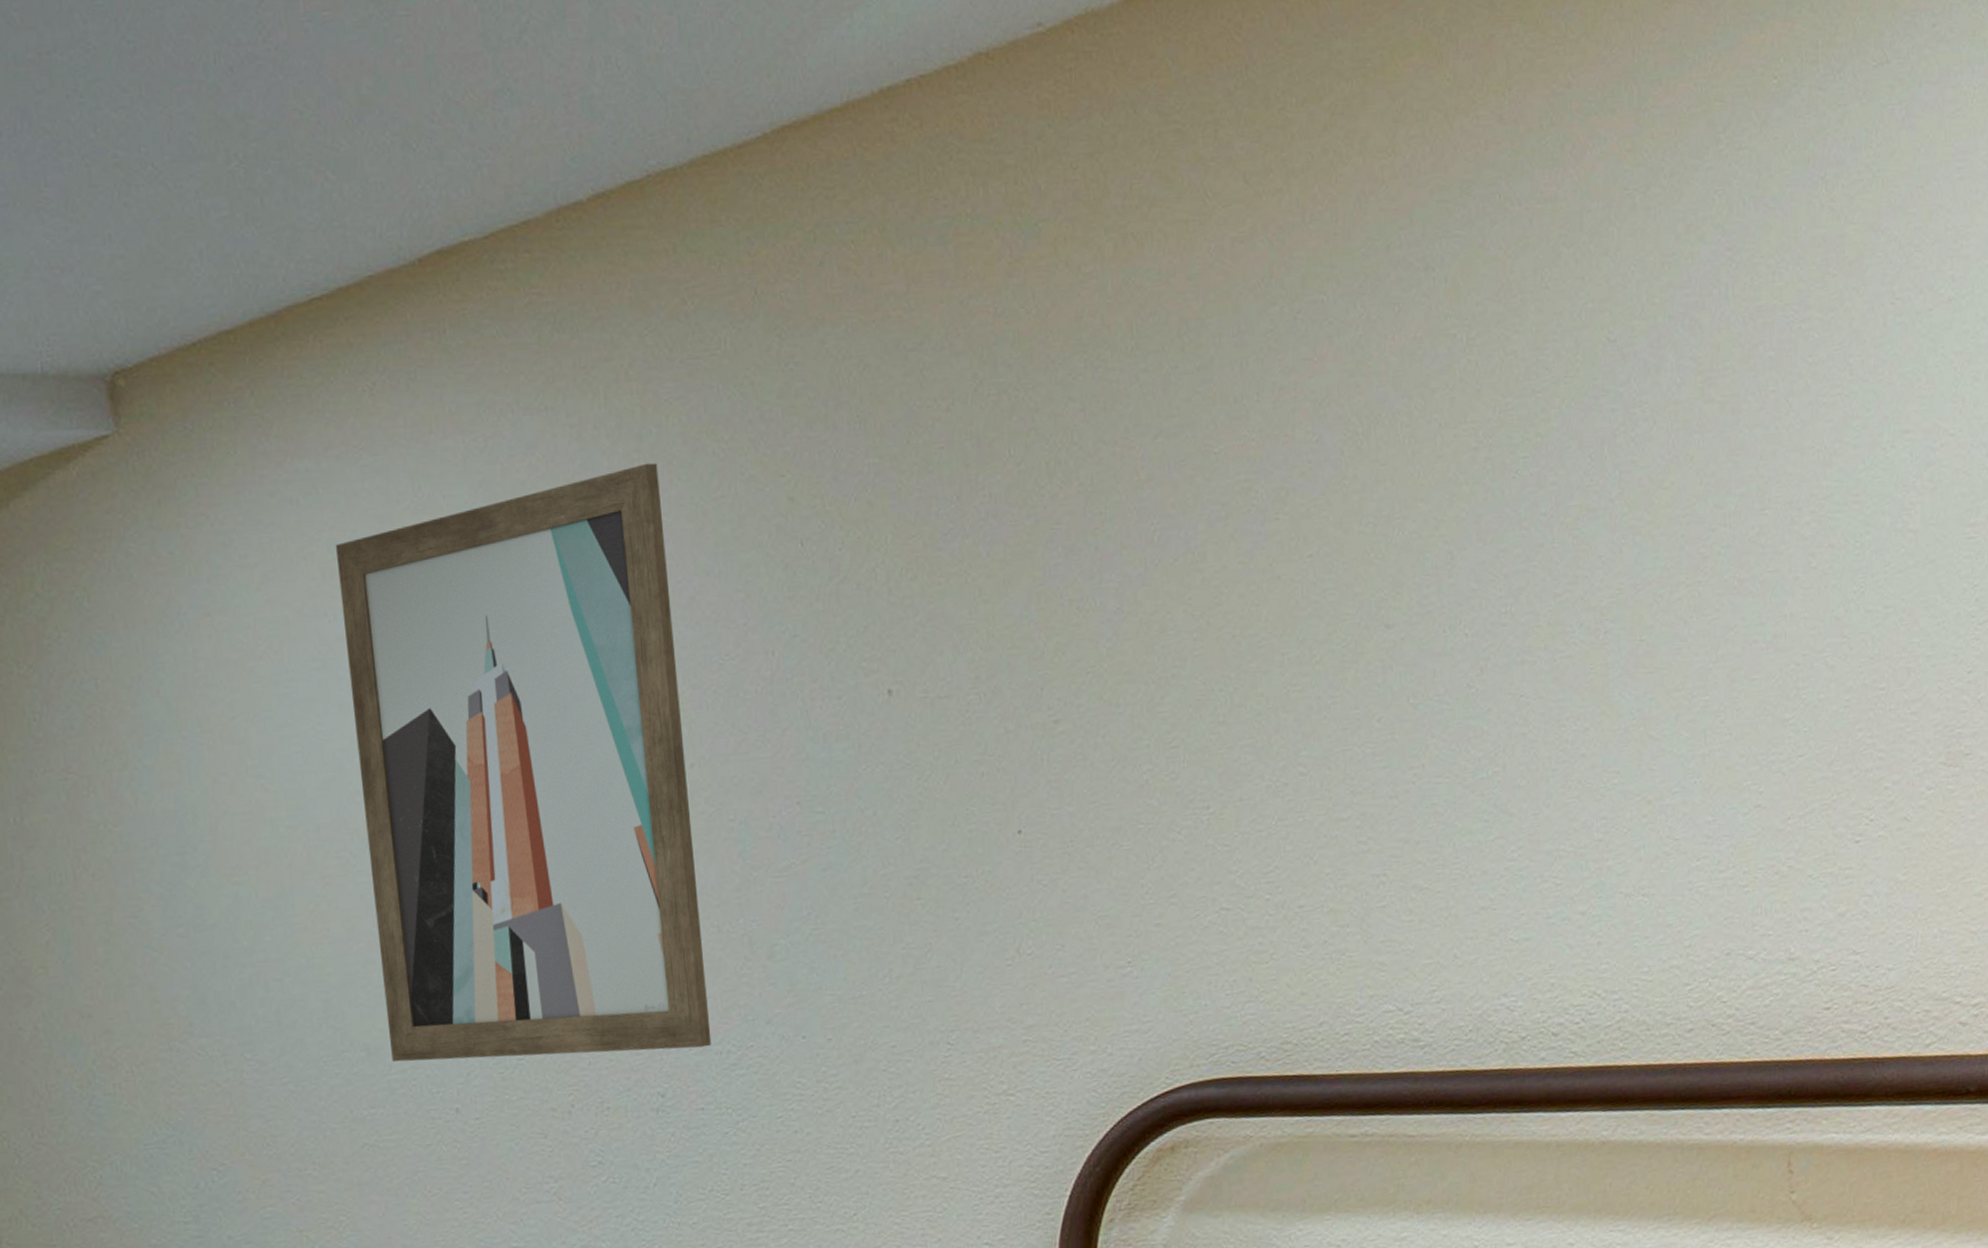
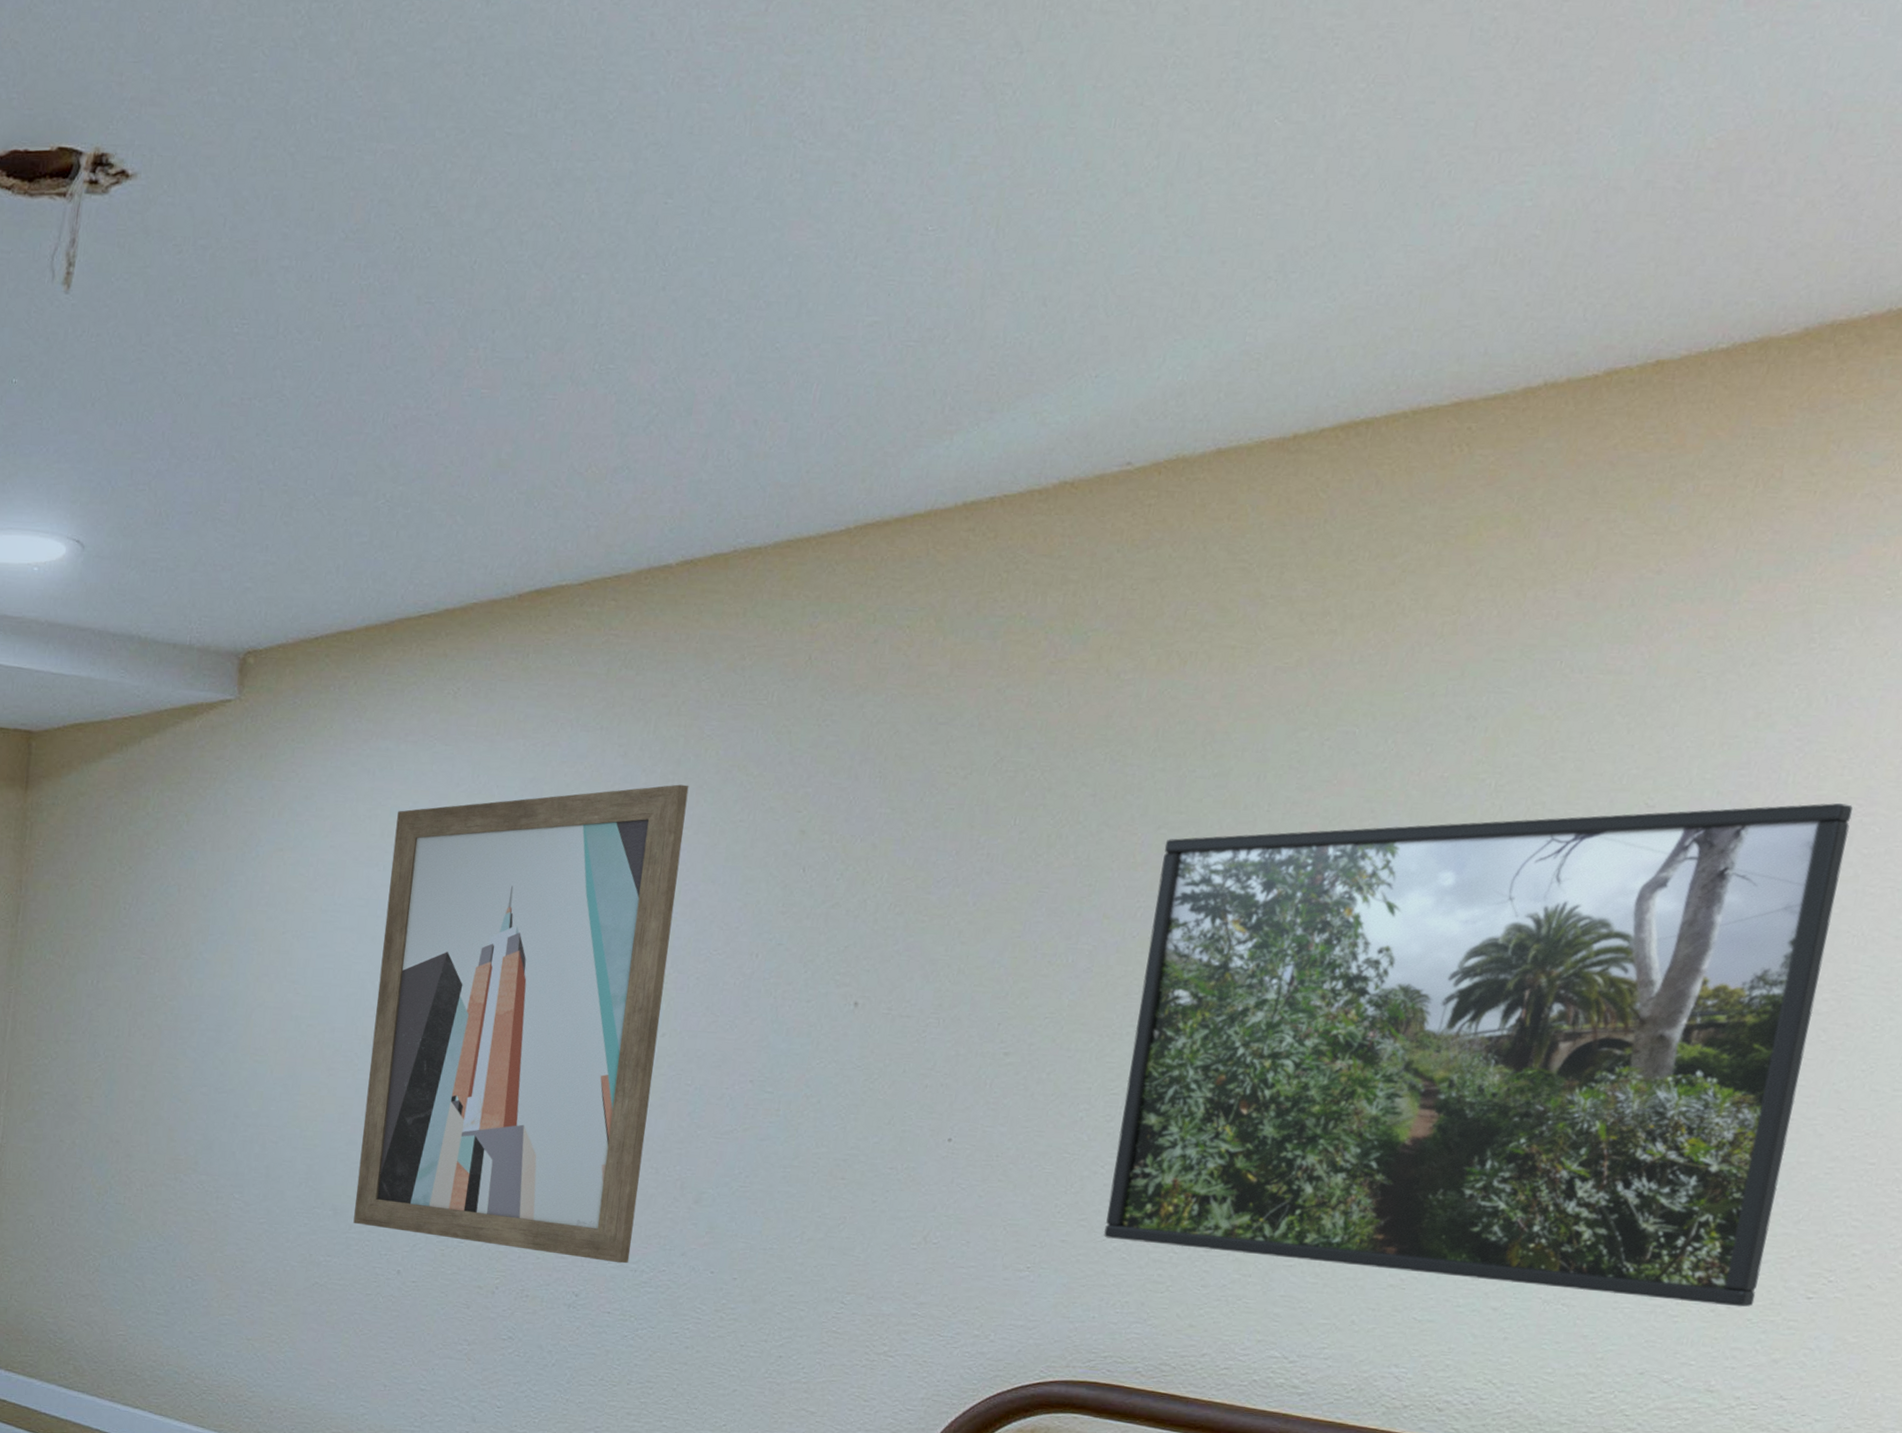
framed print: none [1165,311,1811,913] -> present [1103,802,1853,1307]

